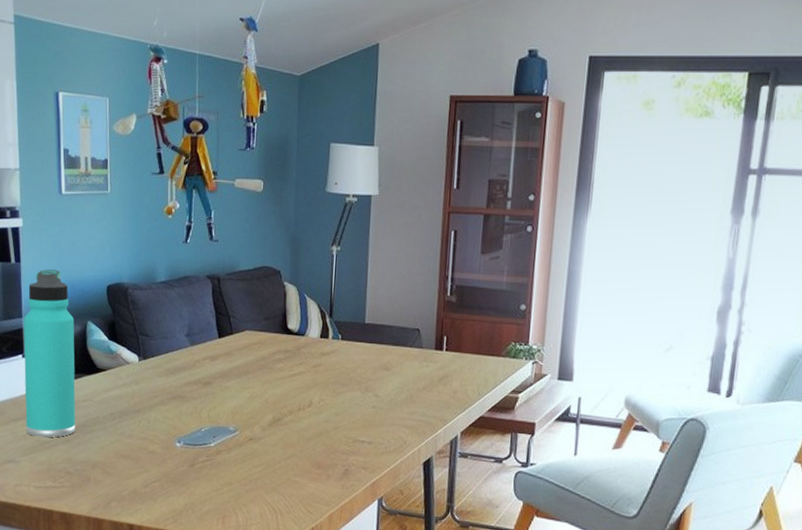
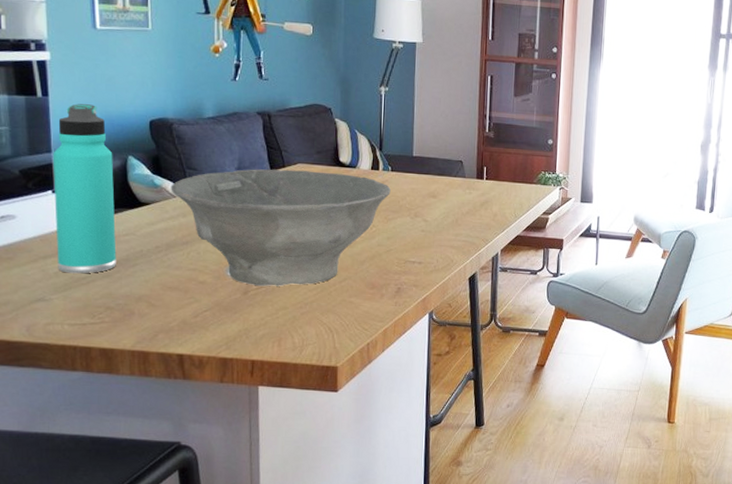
bowl: none [125,336,340,461] -> present [171,169,391,287]

